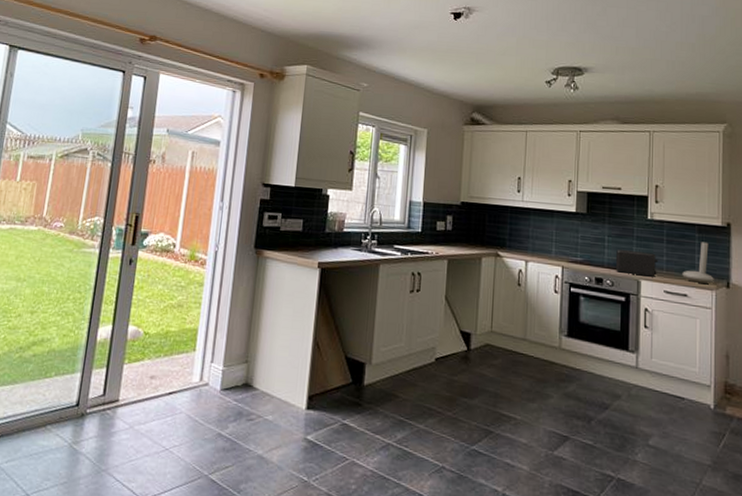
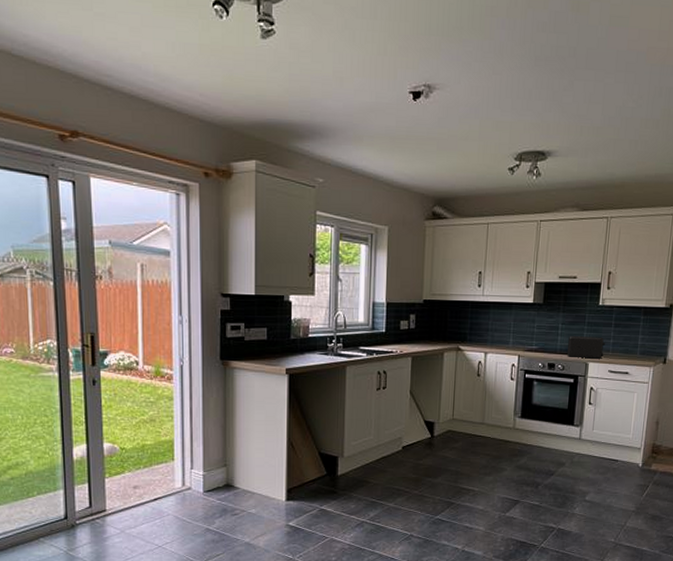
paper towel holder: present [682,242,714,284] -> none [626,323,653,361]

